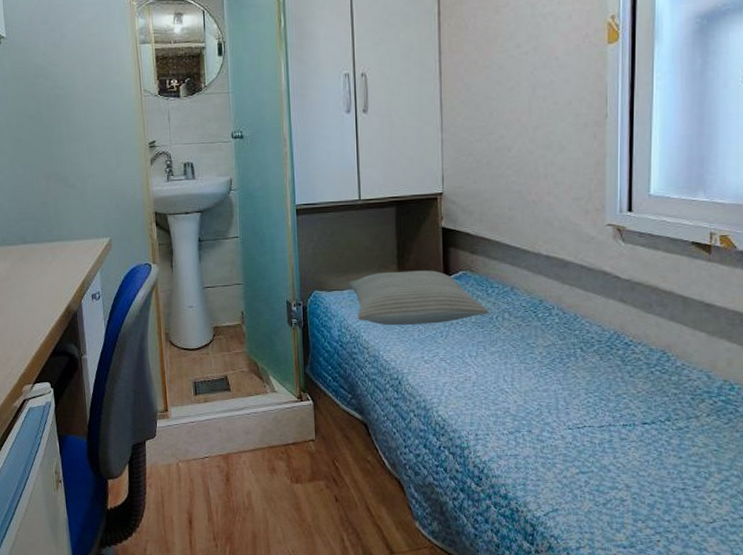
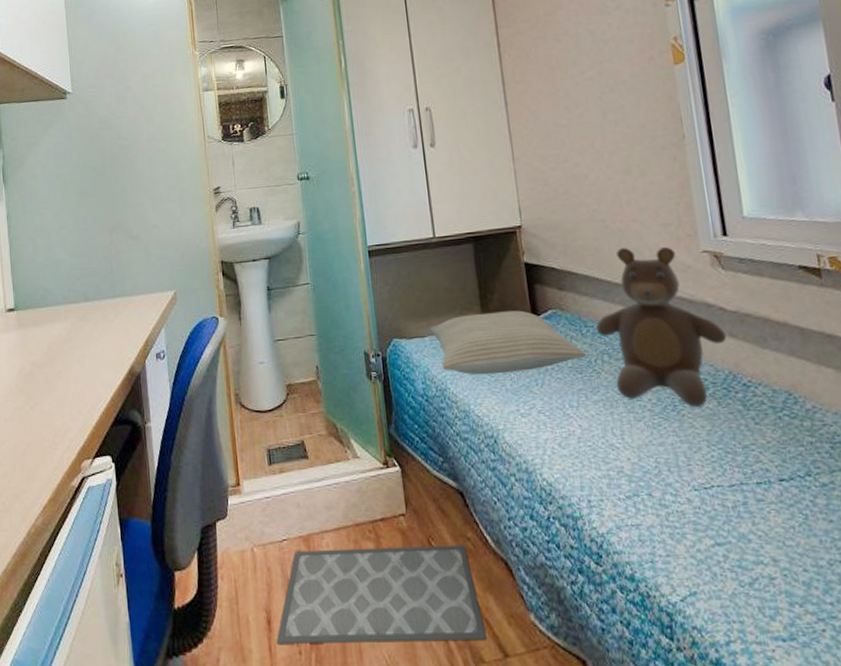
bath mat: none [196,466,377,541] -> present [276,545,487,644]
teddy bear: none [500,218,616,361] -> present [595,247,726,407]

